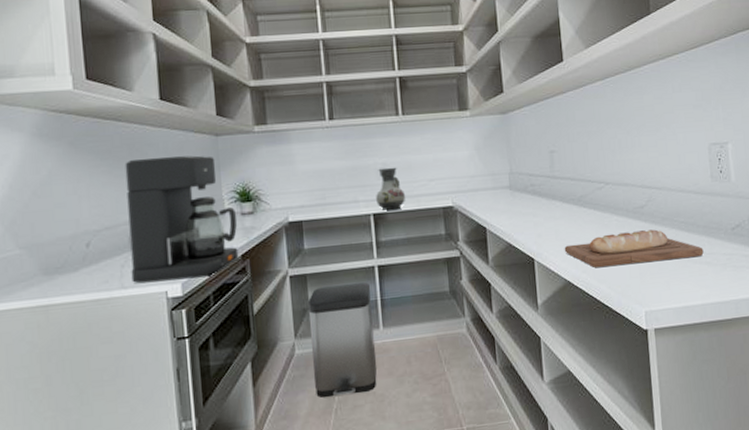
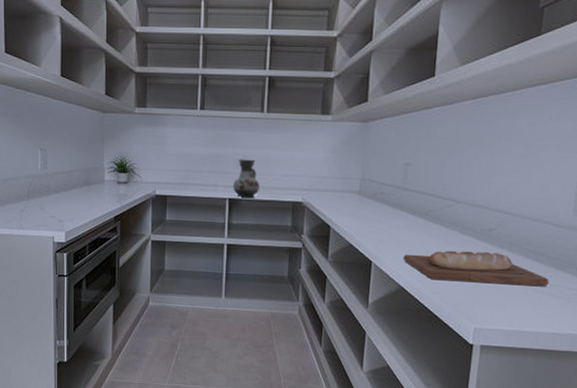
coffee maker: present [125,155,239,283] -> none [28,125,114,229]
pedal bin: present [307,282,377,398] -> none [162,254,219,347]

